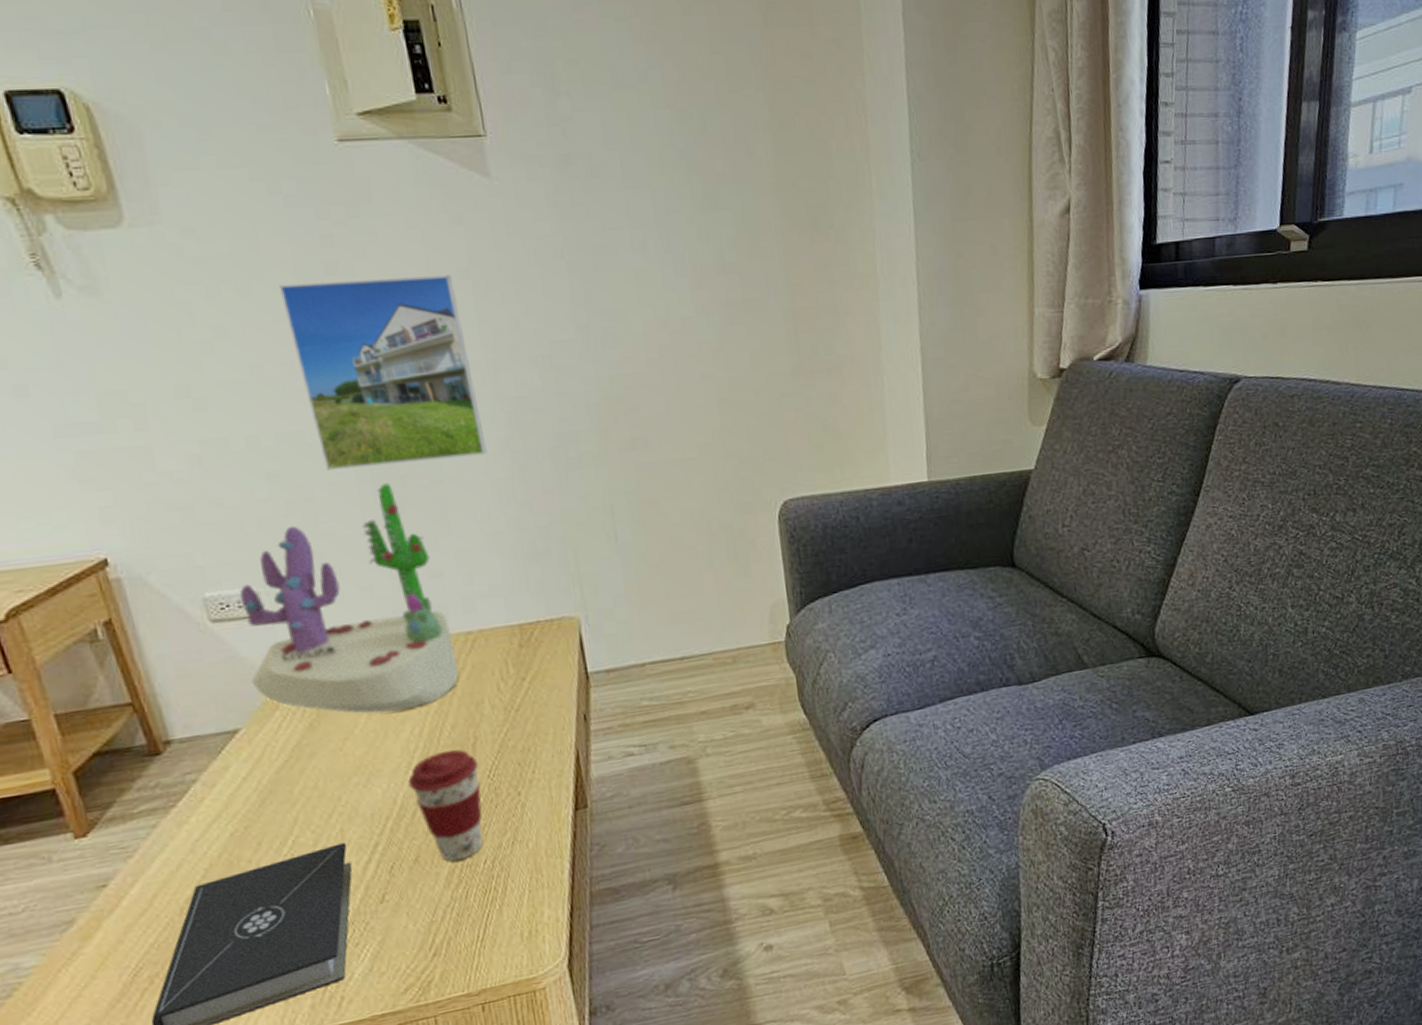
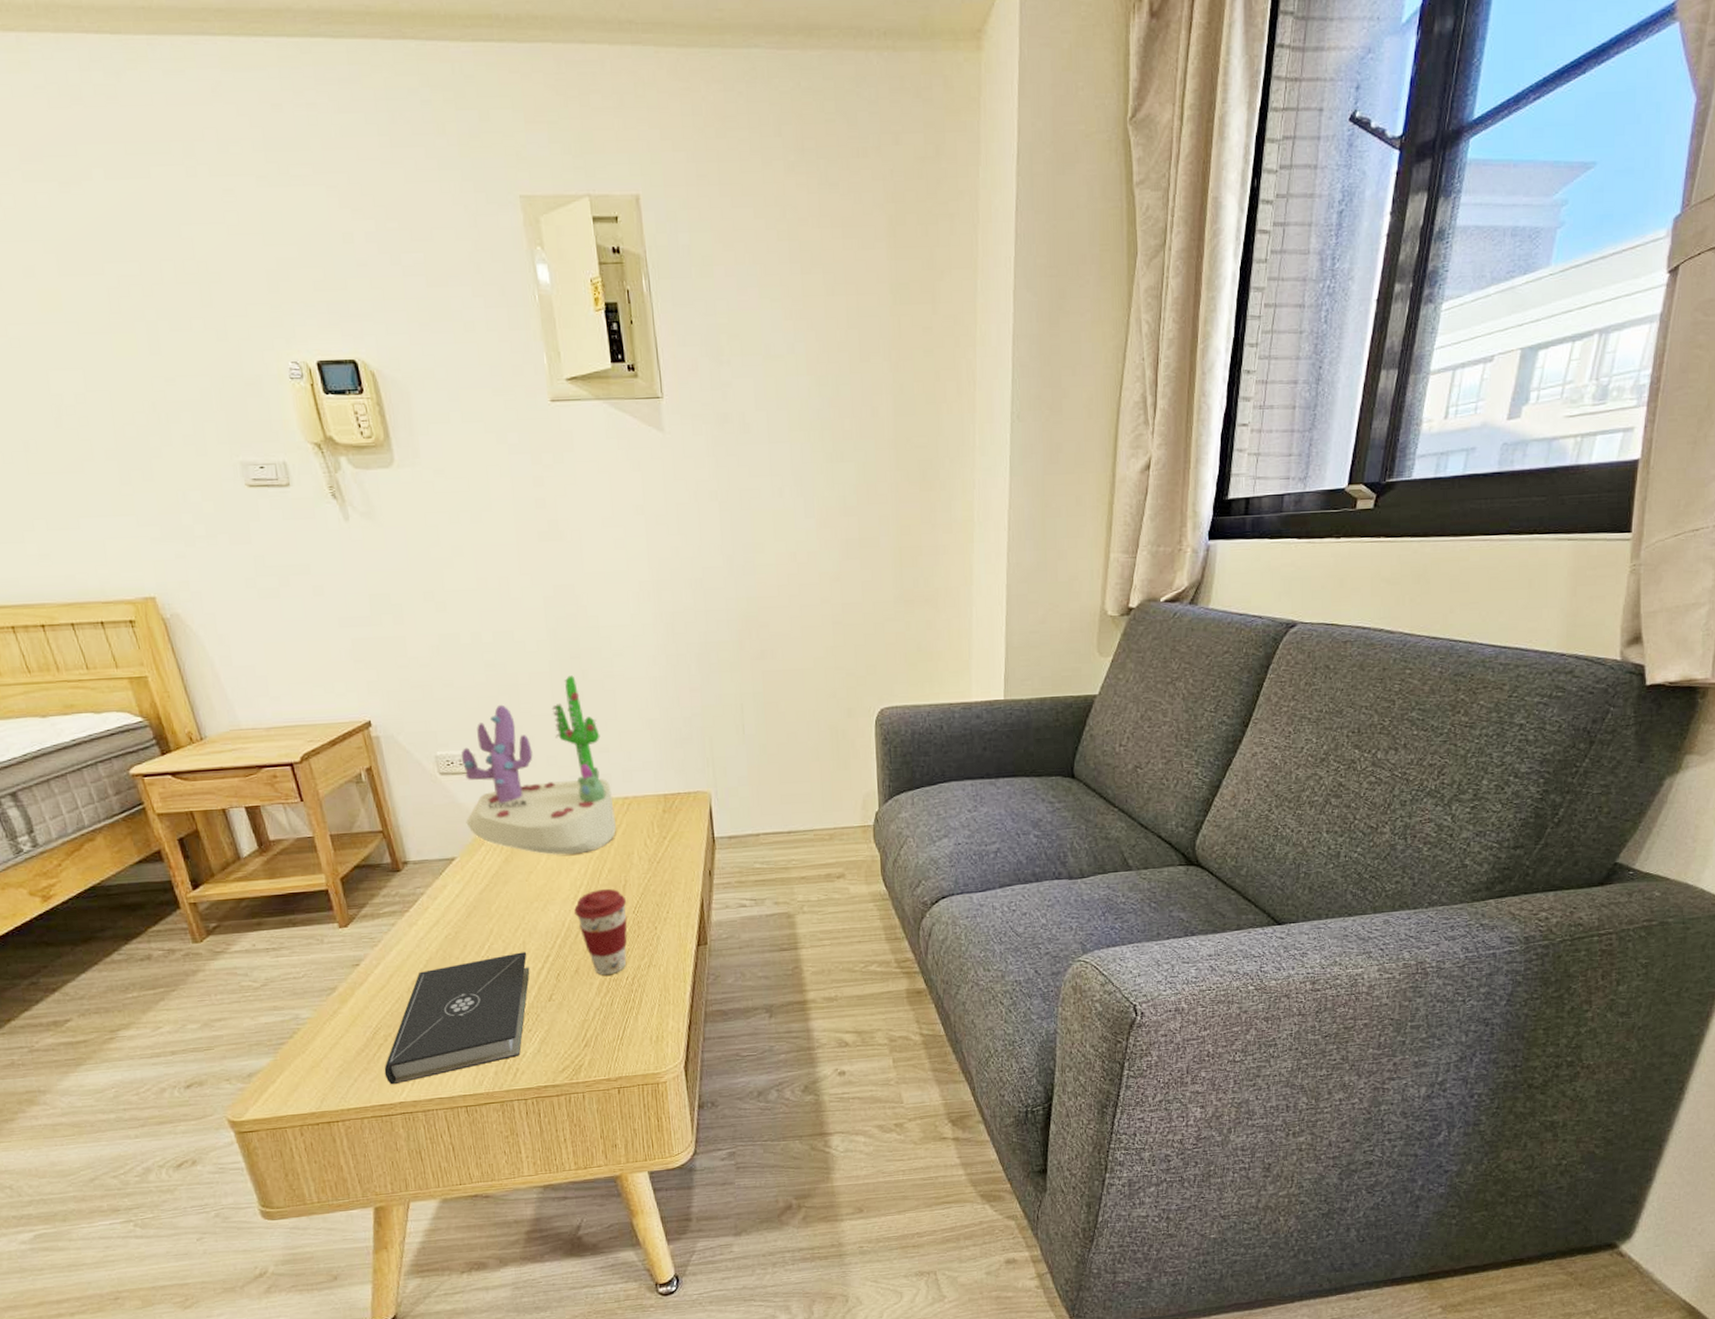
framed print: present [279,274,487,471] -> none [502,510,648,663]

